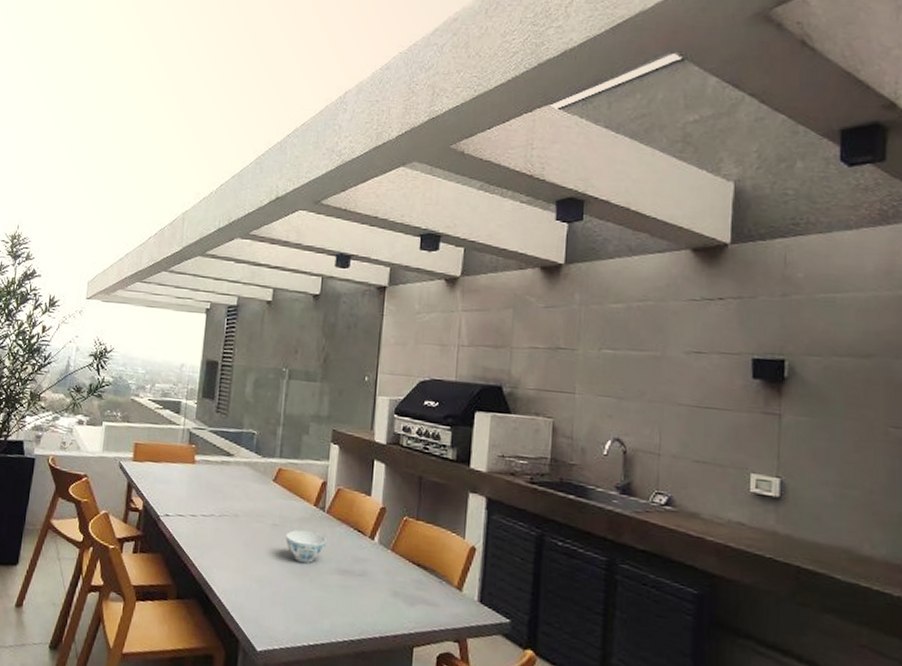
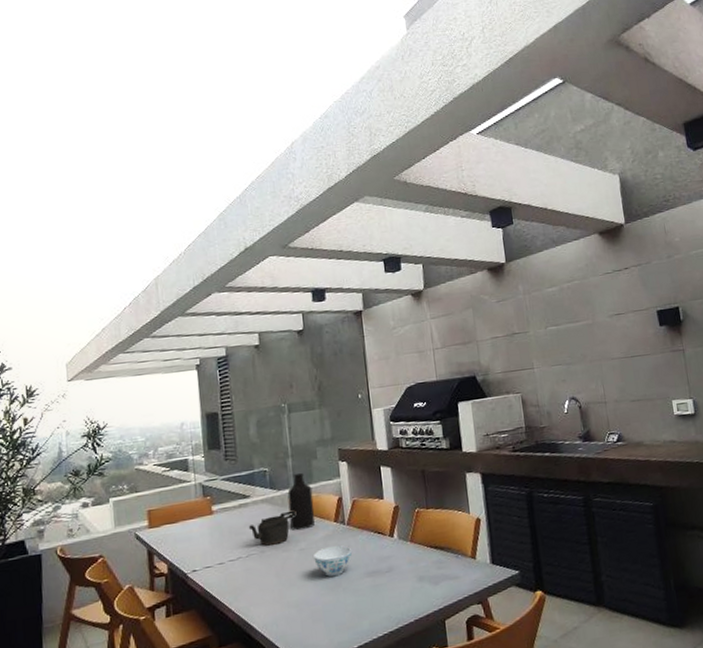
teapot: none [226,481,277,513] -> present [248,510,297,546]
bottle: none [268,444,298,506] -> present [287,472,315,531]

